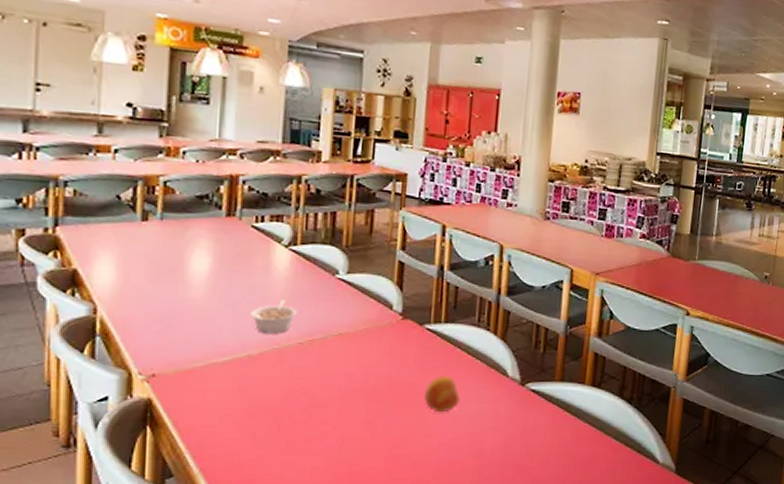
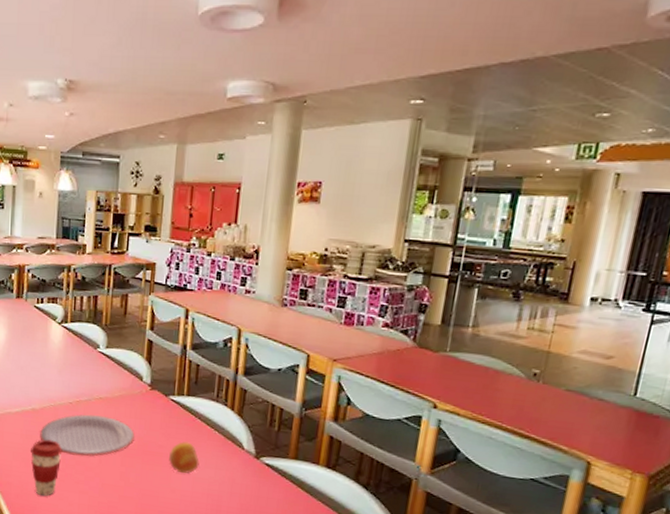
coffee cup: none [245,392,290,465] -> present [31,439,63,496]
legume: present [250,300,297,334] -> none [34,367,68,394]
plate: none [258,355,383,408] -> present [40,414,135,457]

